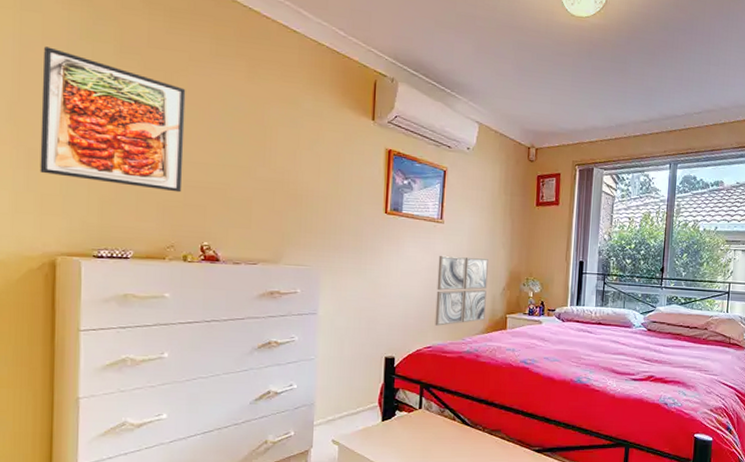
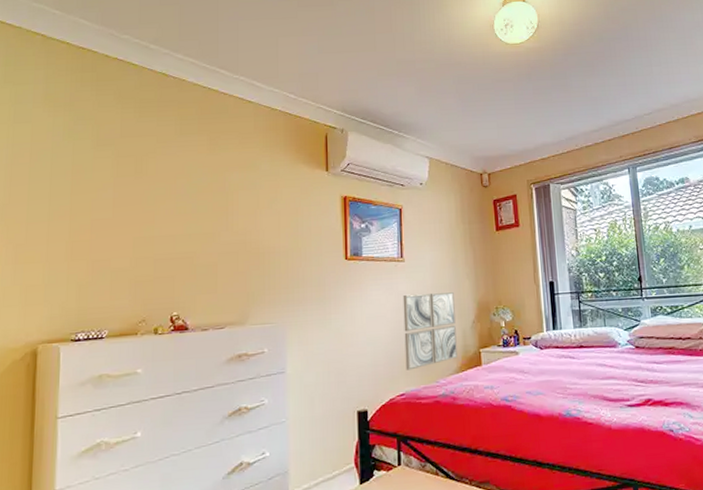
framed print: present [40,46,186,193] -> none [25,151,154,267]

